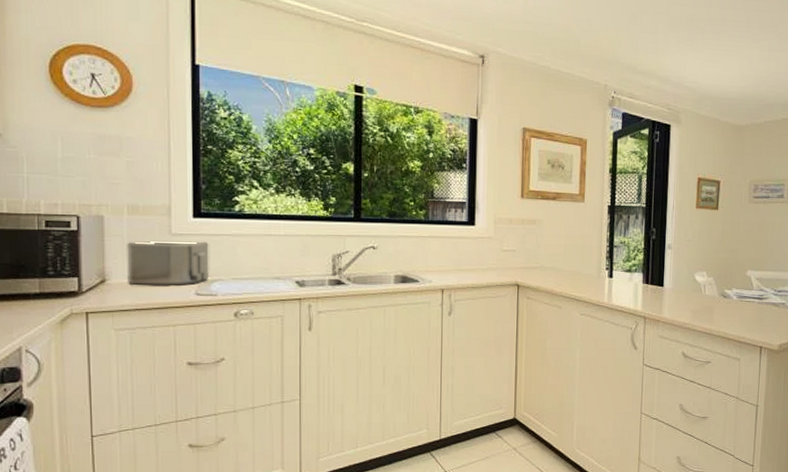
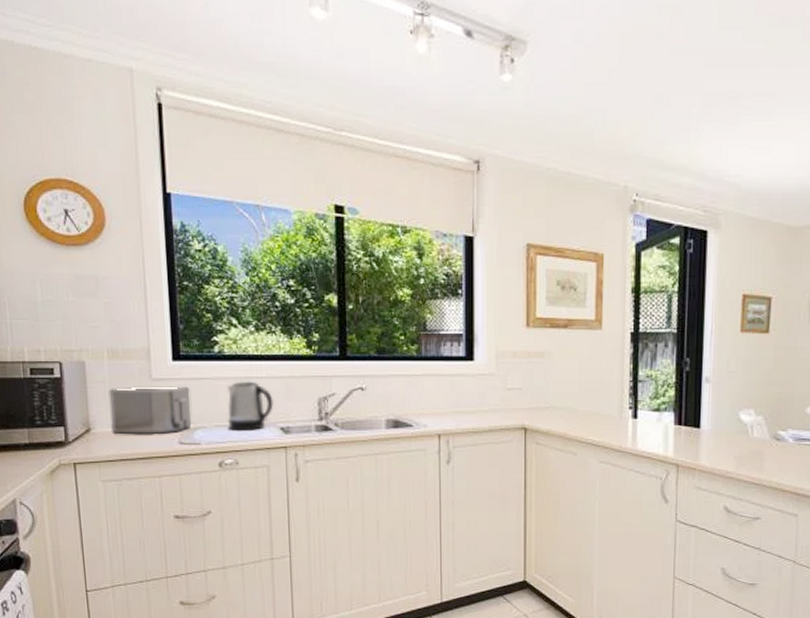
kettle: none [245,238,290,284] -> present [227,381,274,431]

